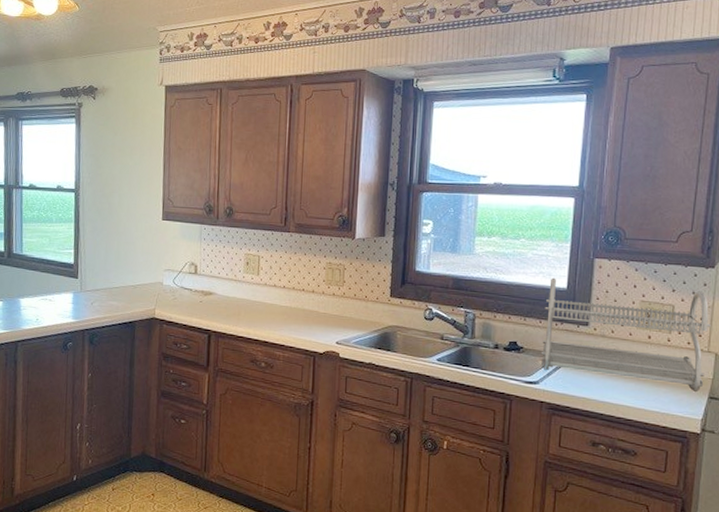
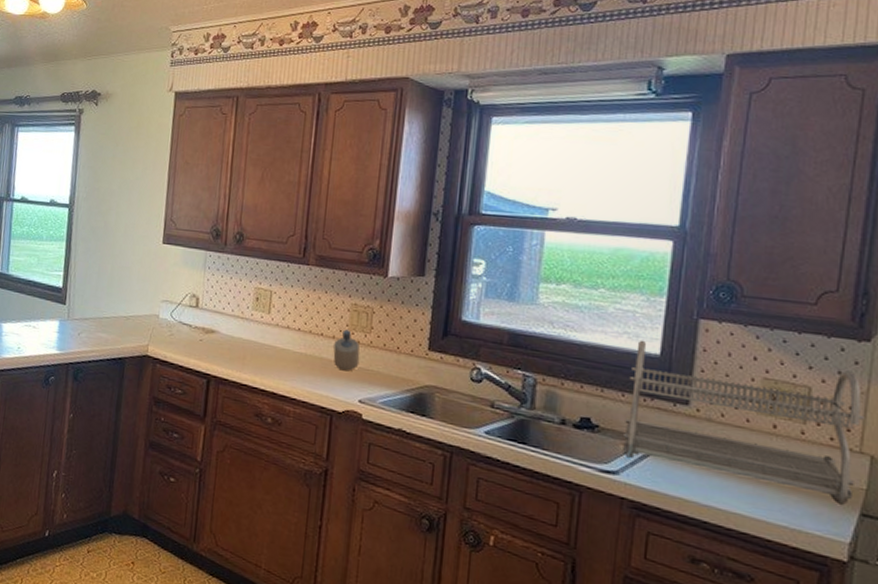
soap dispenser: none [313,284,336,319] -> present [333,329,360,372]

